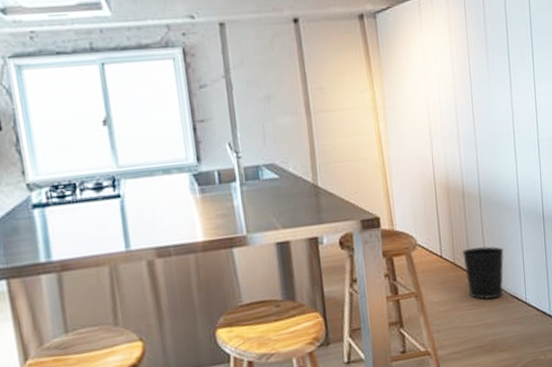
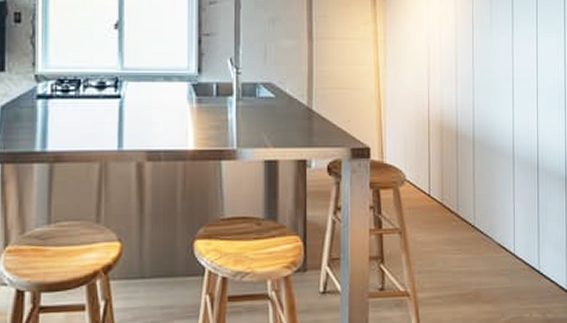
wastebasket: present [462,246,504,299] -> none [451,190,494,245]

